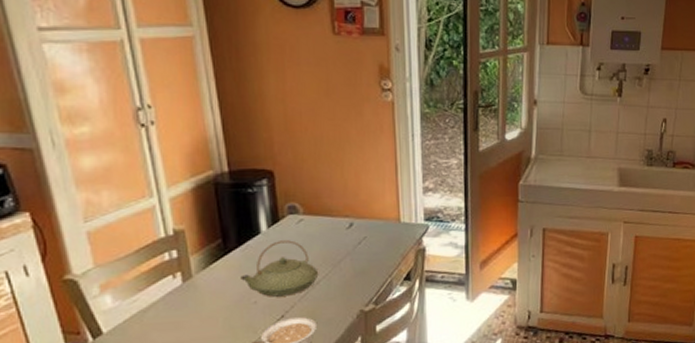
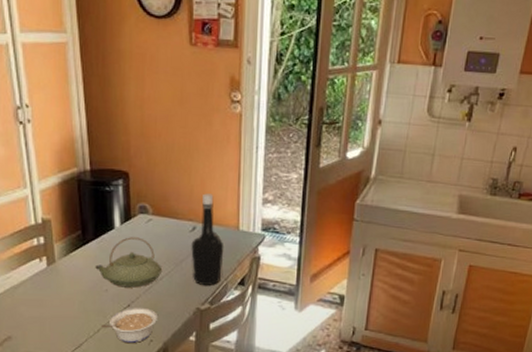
bottle: none [349,187,386,285] -> present [191,193,224,285]

